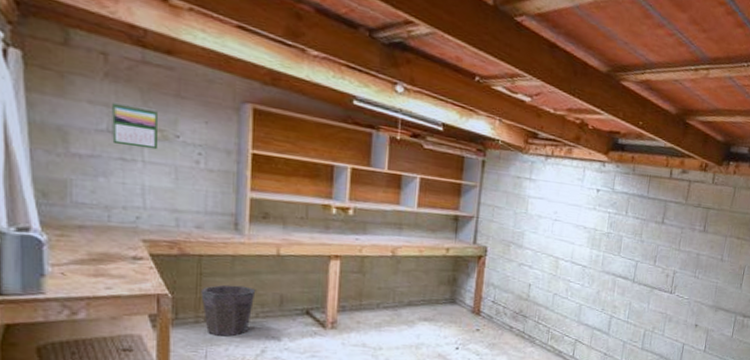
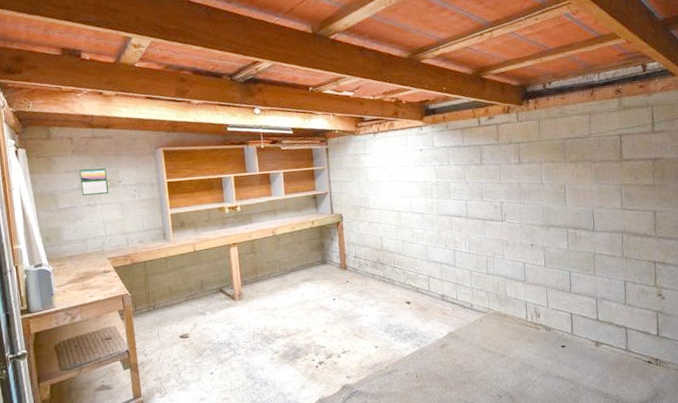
waste bin: present [201,284,256,336] -> none [148,278,184,319]

